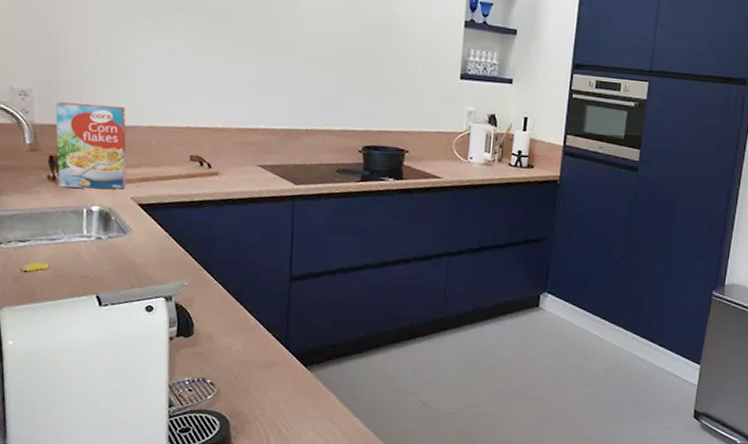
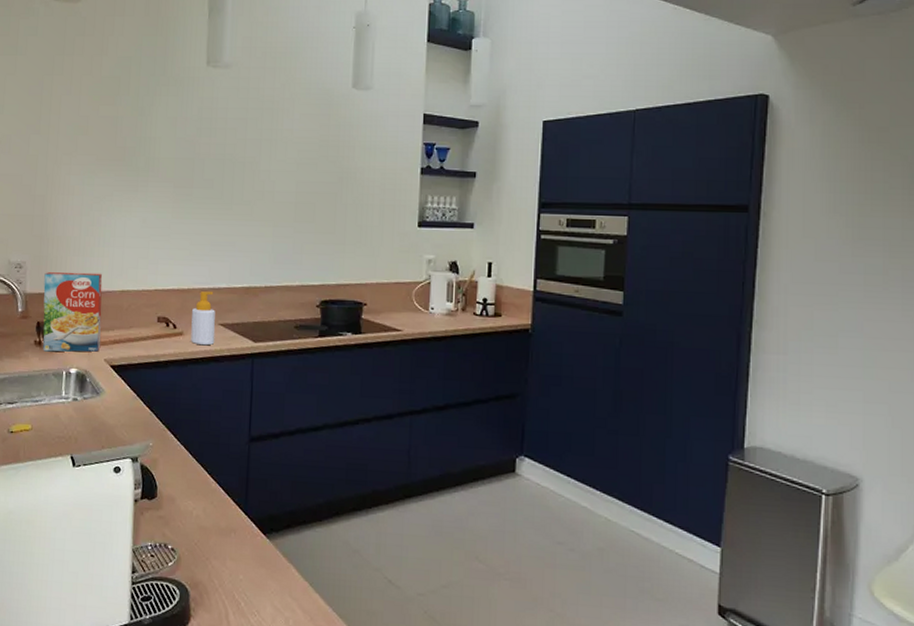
soap bottle: none [227,131,254,187] -> present [191,291,216,346]

